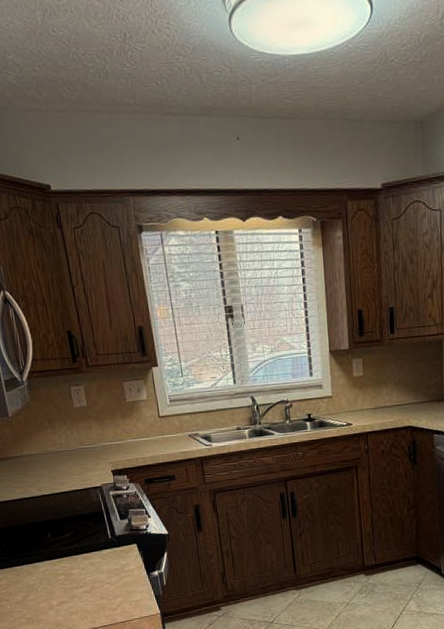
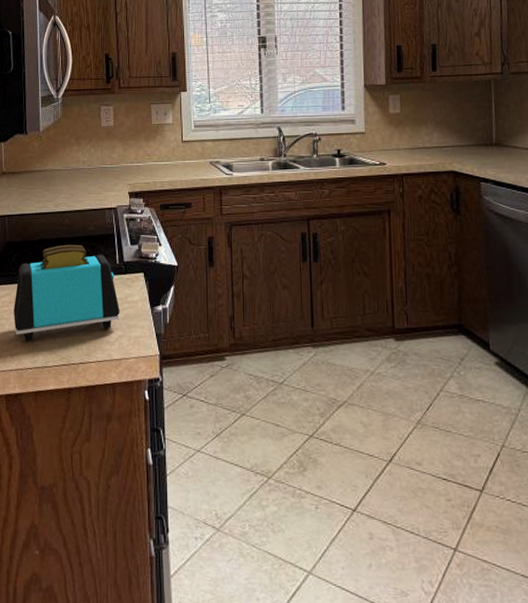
toaster: none [10,524,119,618] -> present [13,244,120,341]

